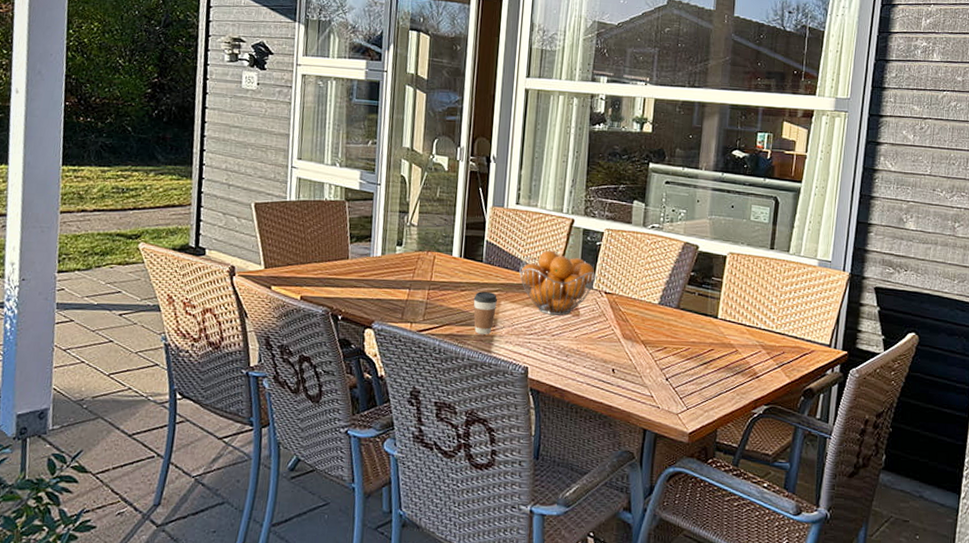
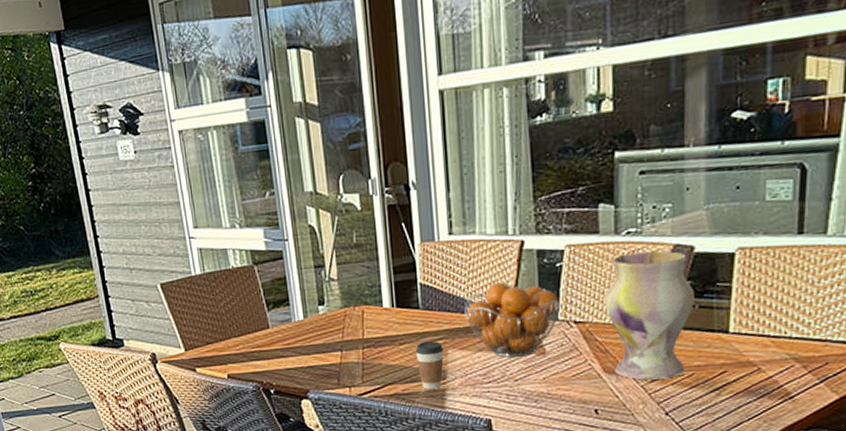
vase: none [630,243,696,350] -> present [605,251,695,380]

